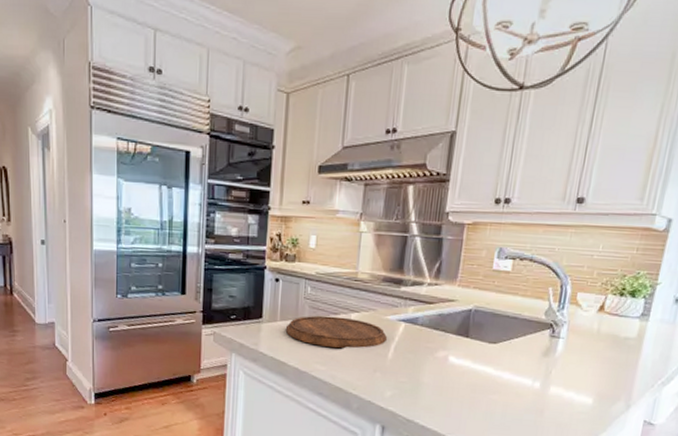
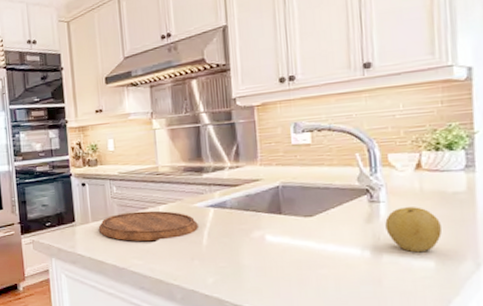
fruit: none [558,345,607,390] -> present [385,207,442,253]

